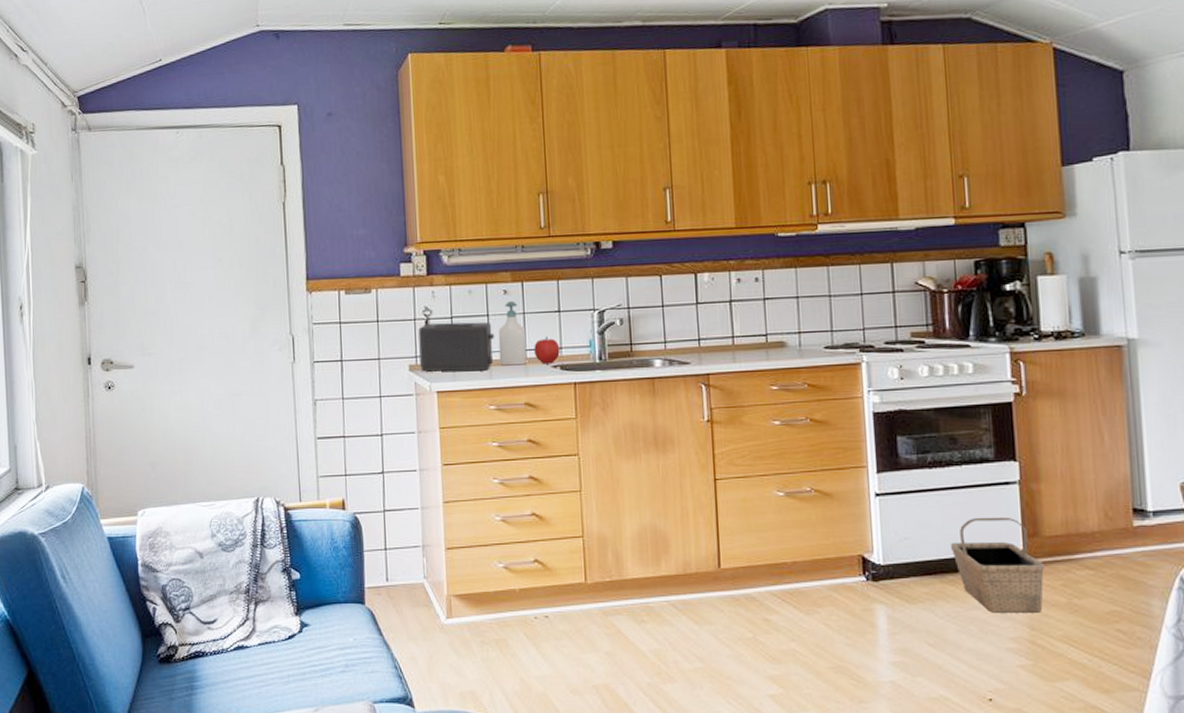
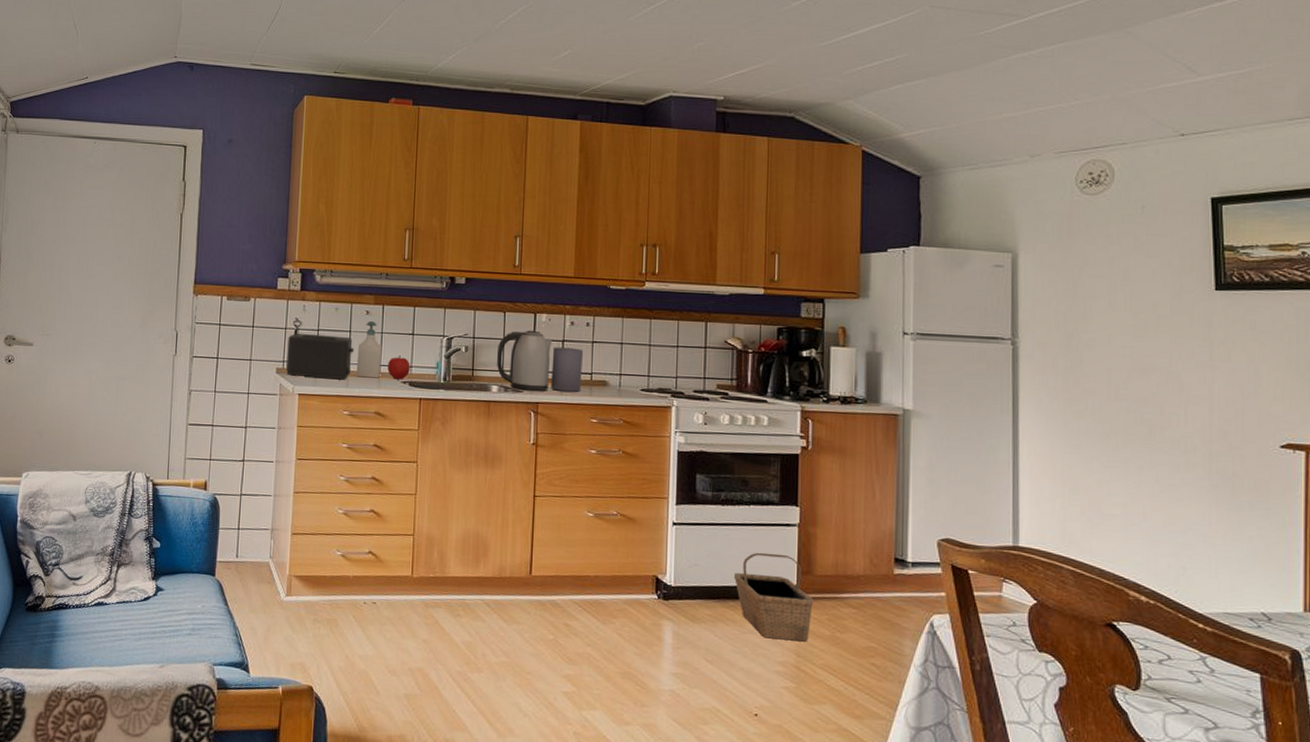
kettle: none [657,292,719,362] -> present [497,330,553,391]
canister: none [719,307,756,360] -> present [551,347,583,393]

